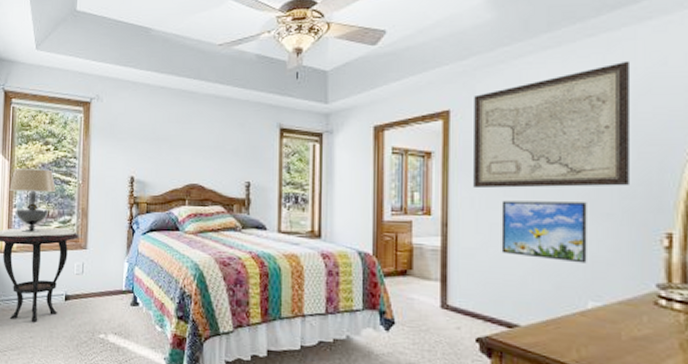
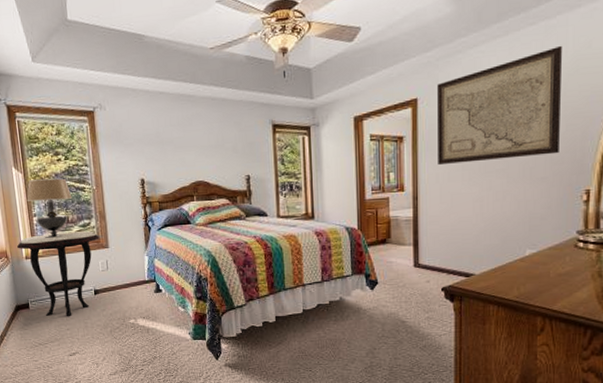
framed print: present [501,200,587,264] -> none [460,170,527,220]

